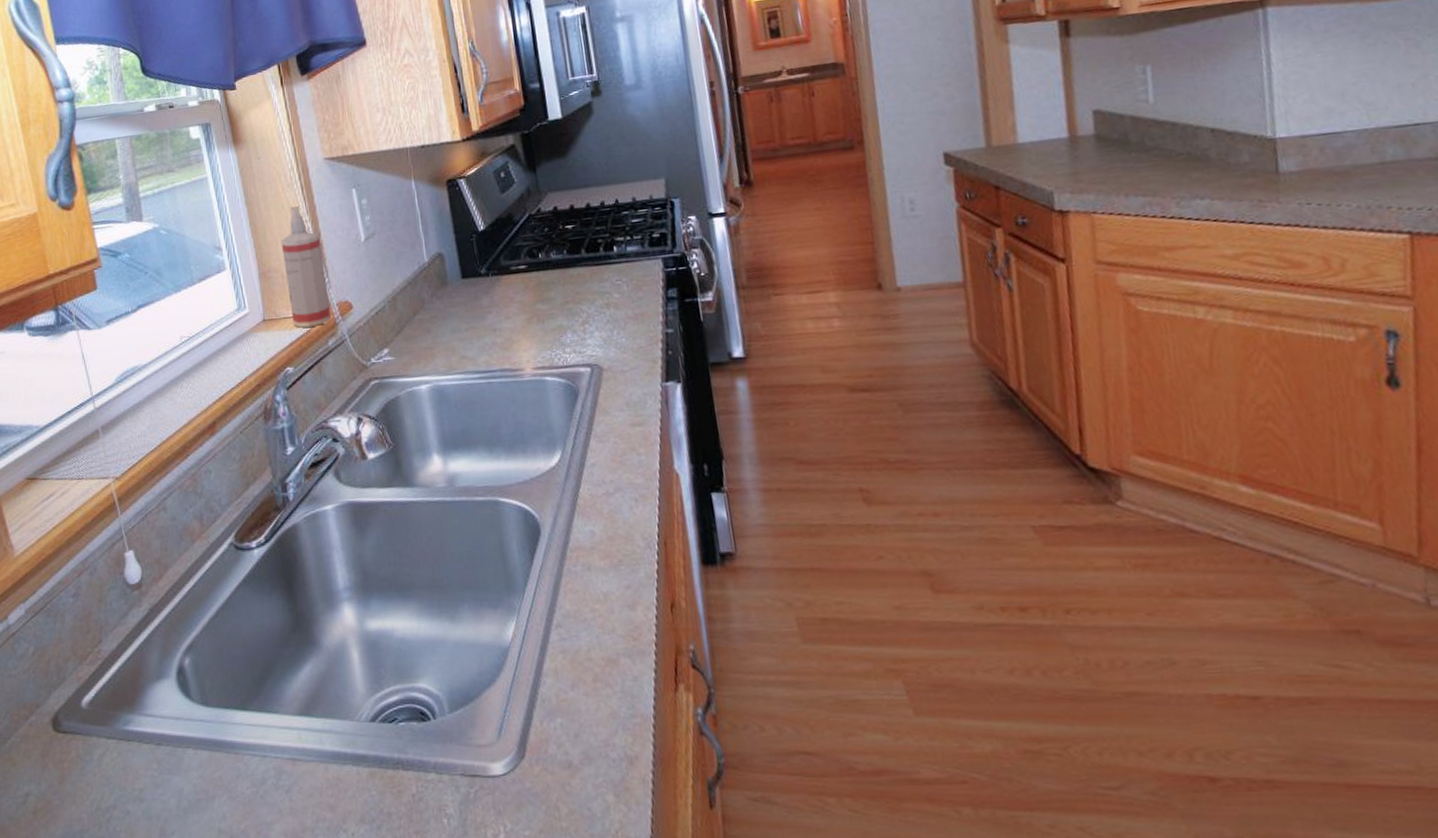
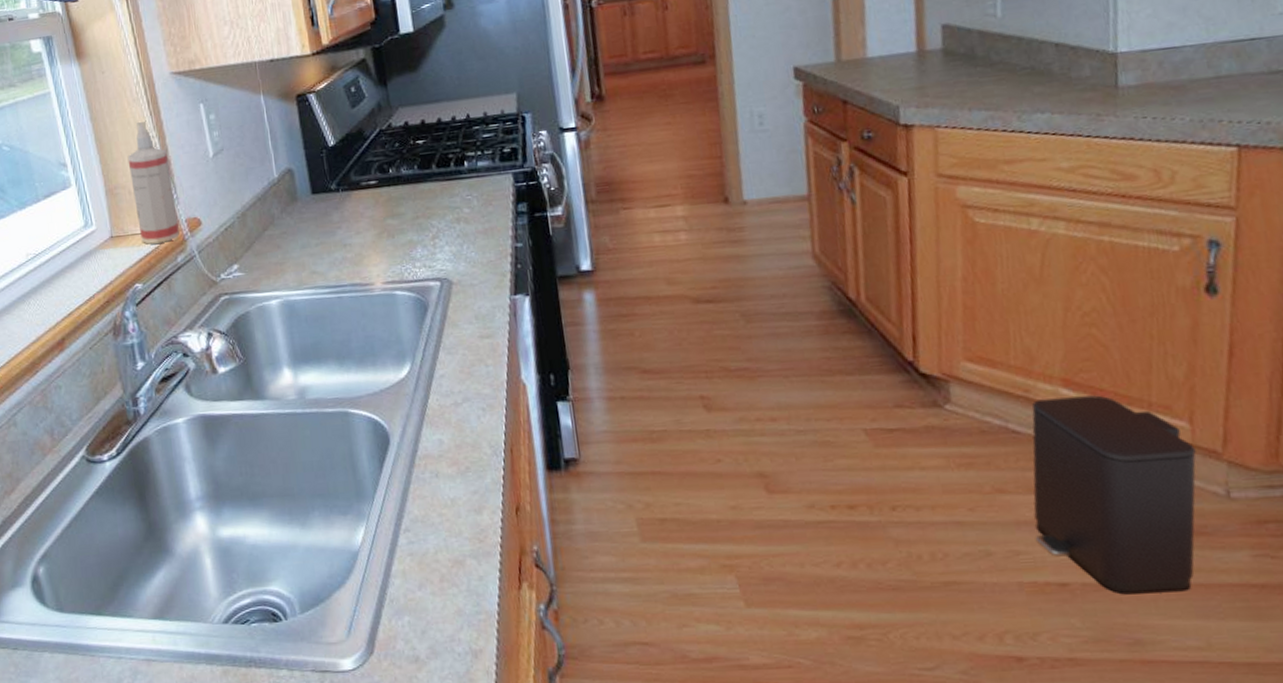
pedal bin: none [1209,493,1397,711] -> present [1032,395,1196,595]

